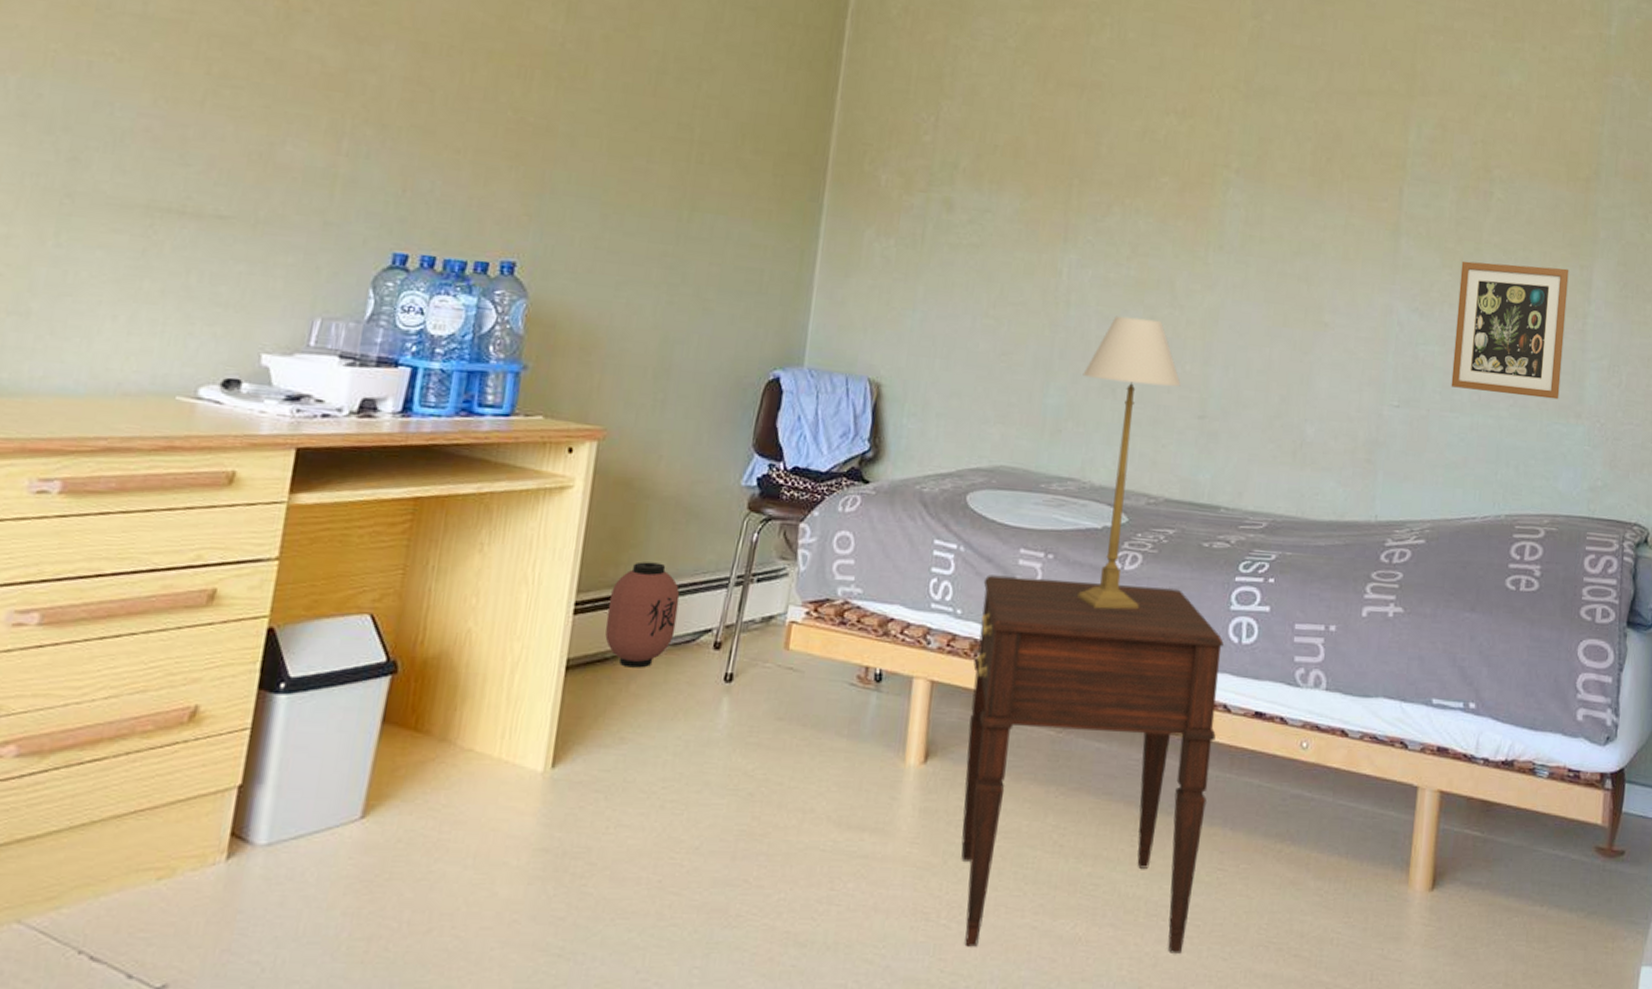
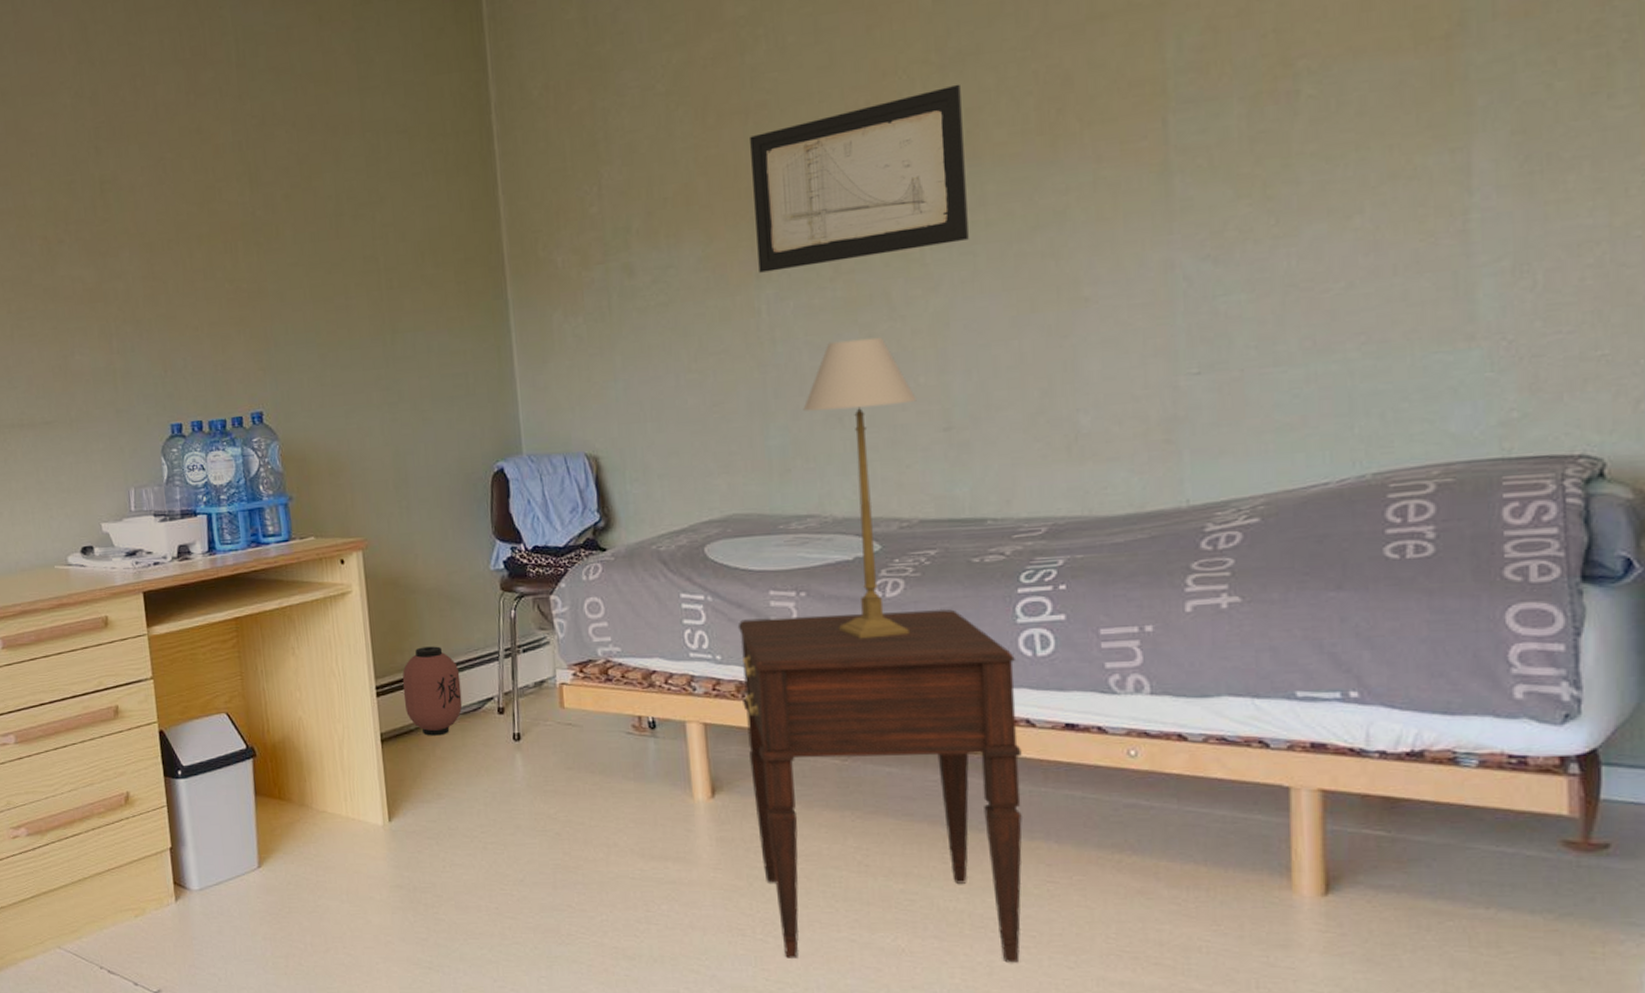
wall art: none [1067,110,1259,251] -> present [750,84,969,273]
picture frame: present [1451,260,1569,400] -> none [1264,158,1437,338]

